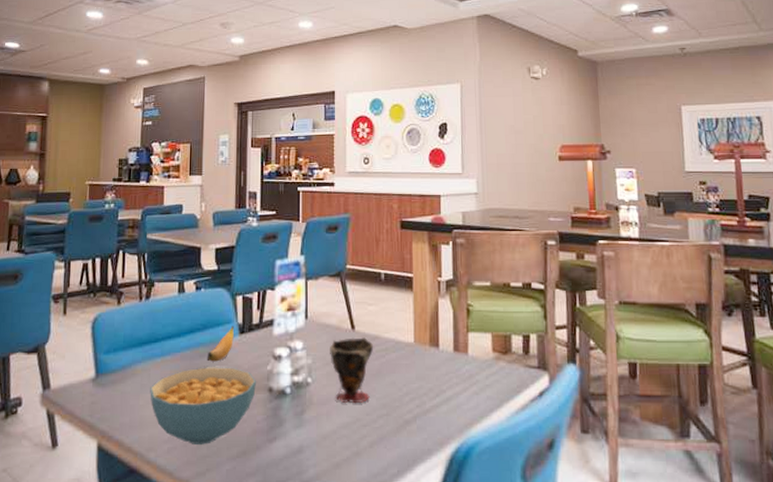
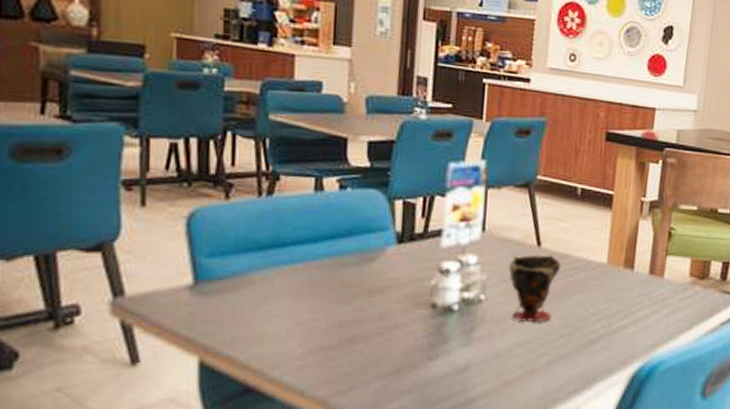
cereal bowl: present [150,367,256,445] -> none [273,278,416,362]
banana: present [207,325,234,362] -> none [352,232,390,273]

